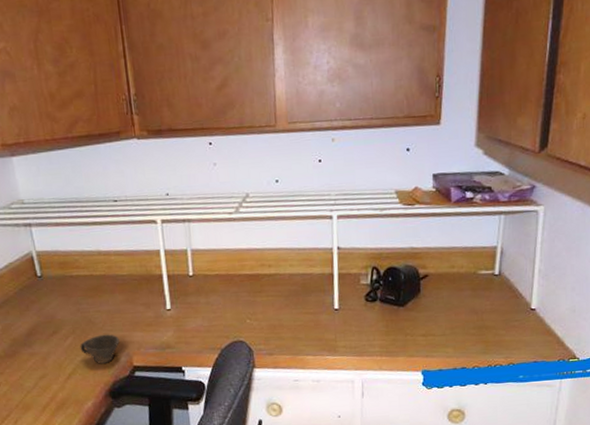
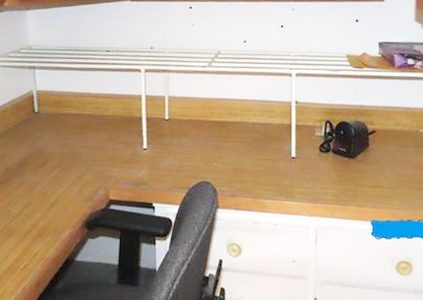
cup: present [80,334,120,364] -> none [64,168,99,196]

